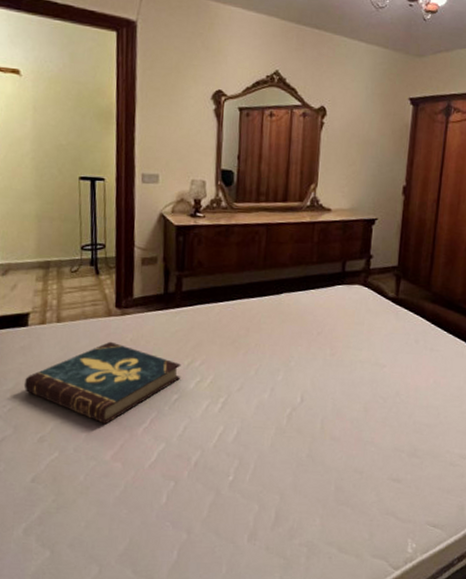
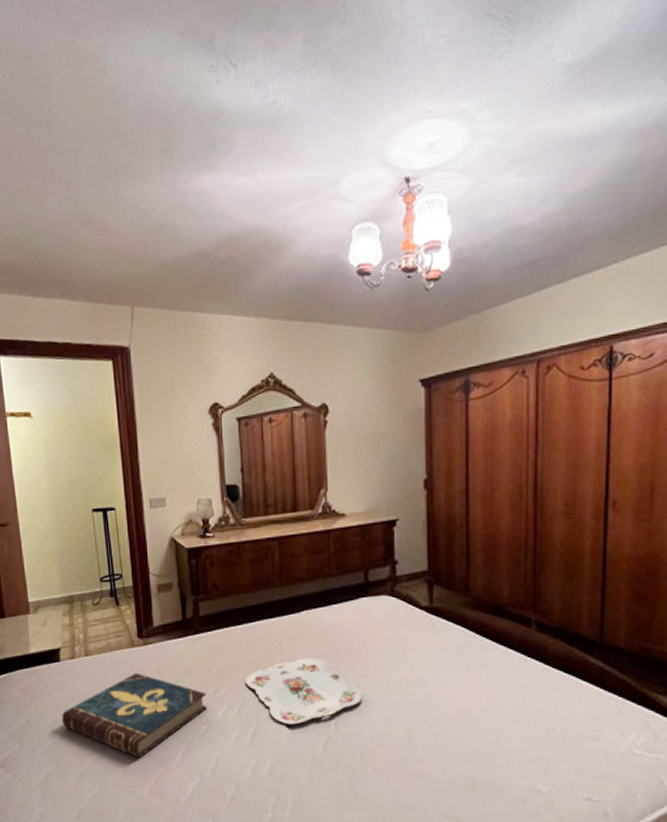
serving tray: none [221,336,329,397] -> present [246,658,362,725]

